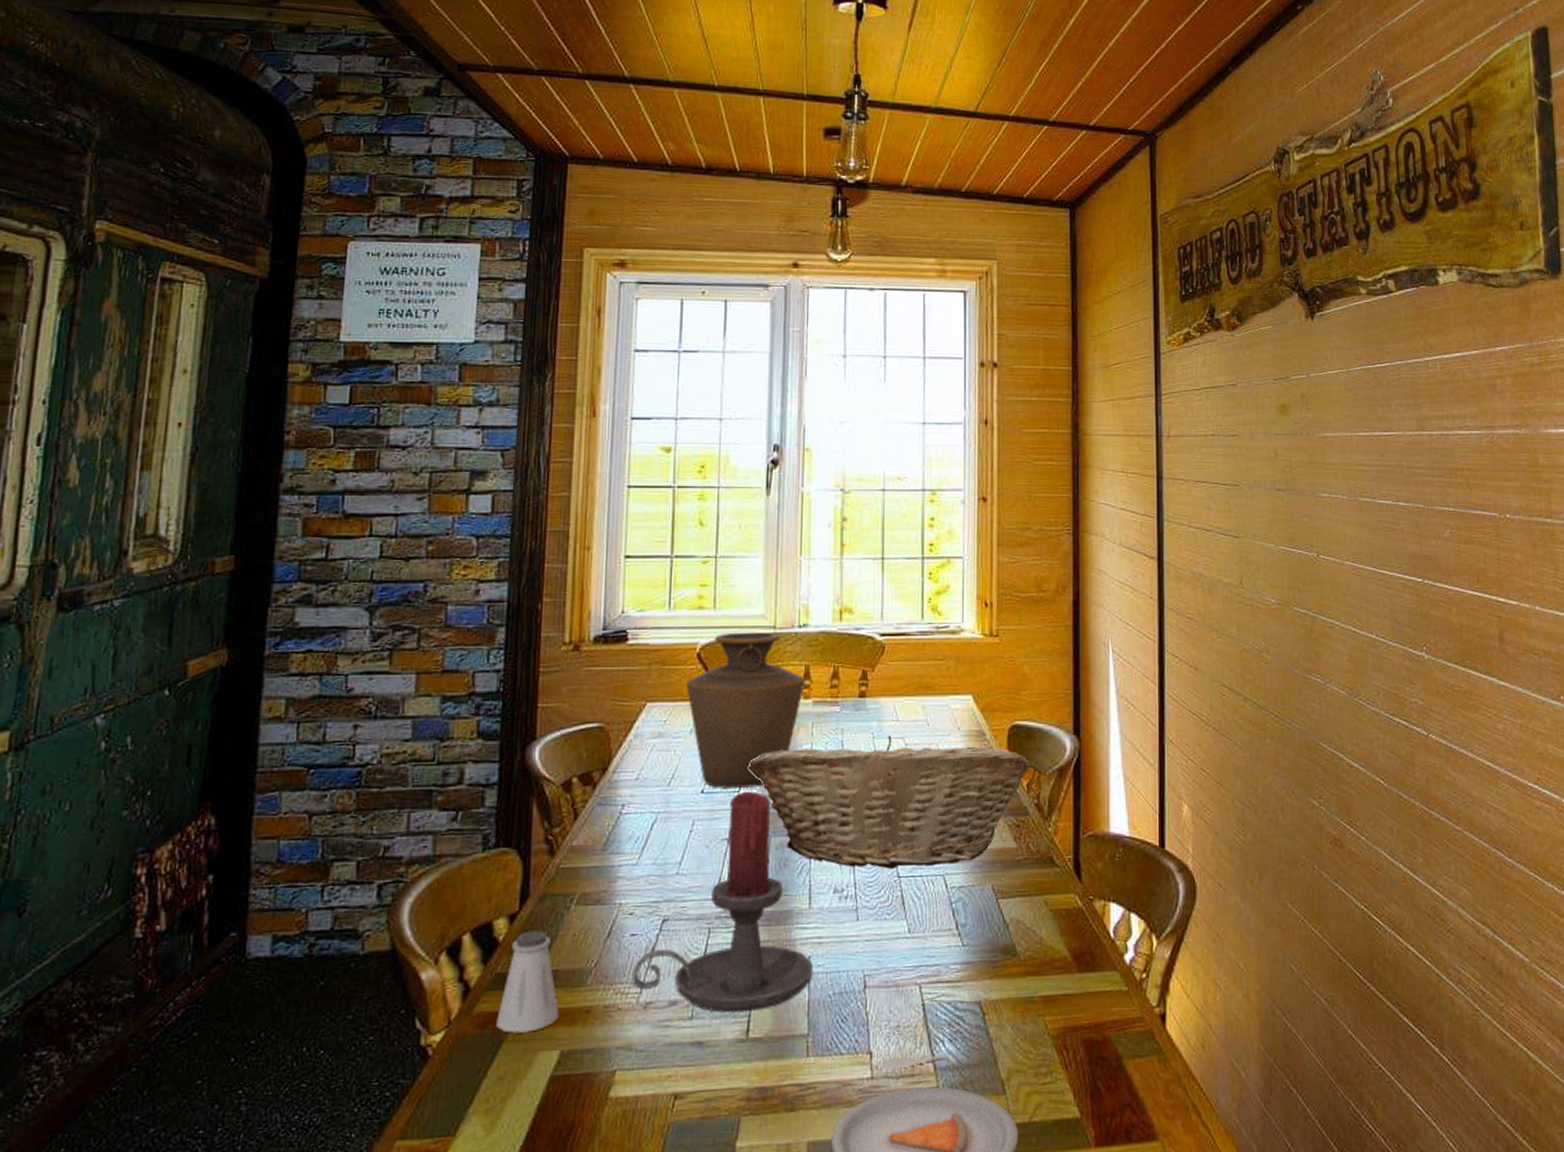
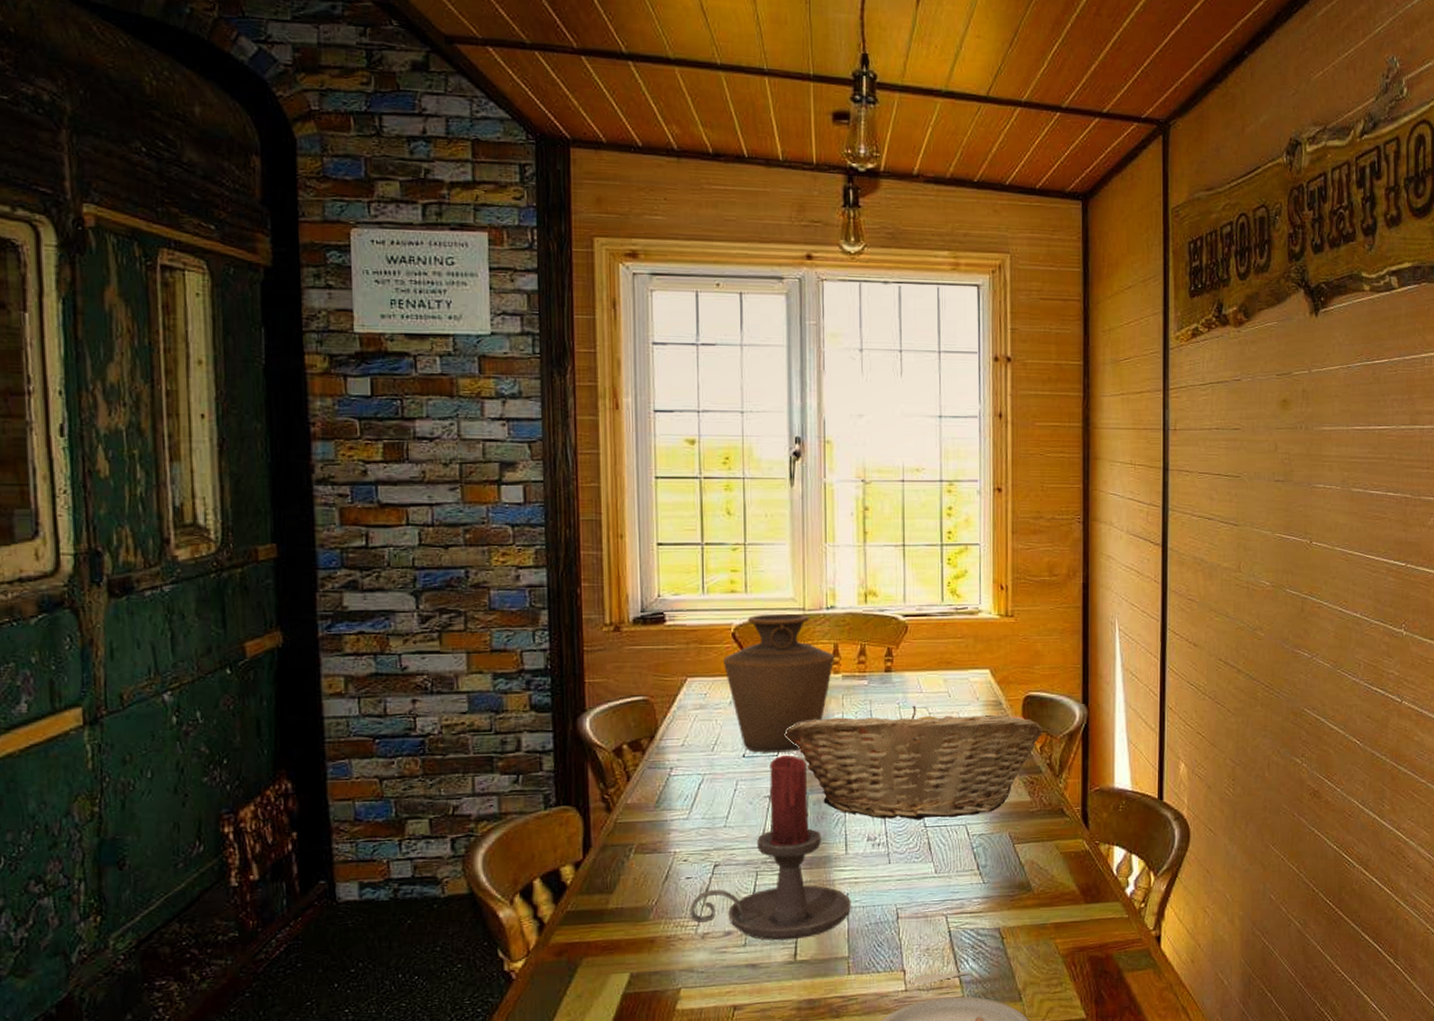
saltshaker: present [496,930,559,1033] -> none [571,875,627,960]

